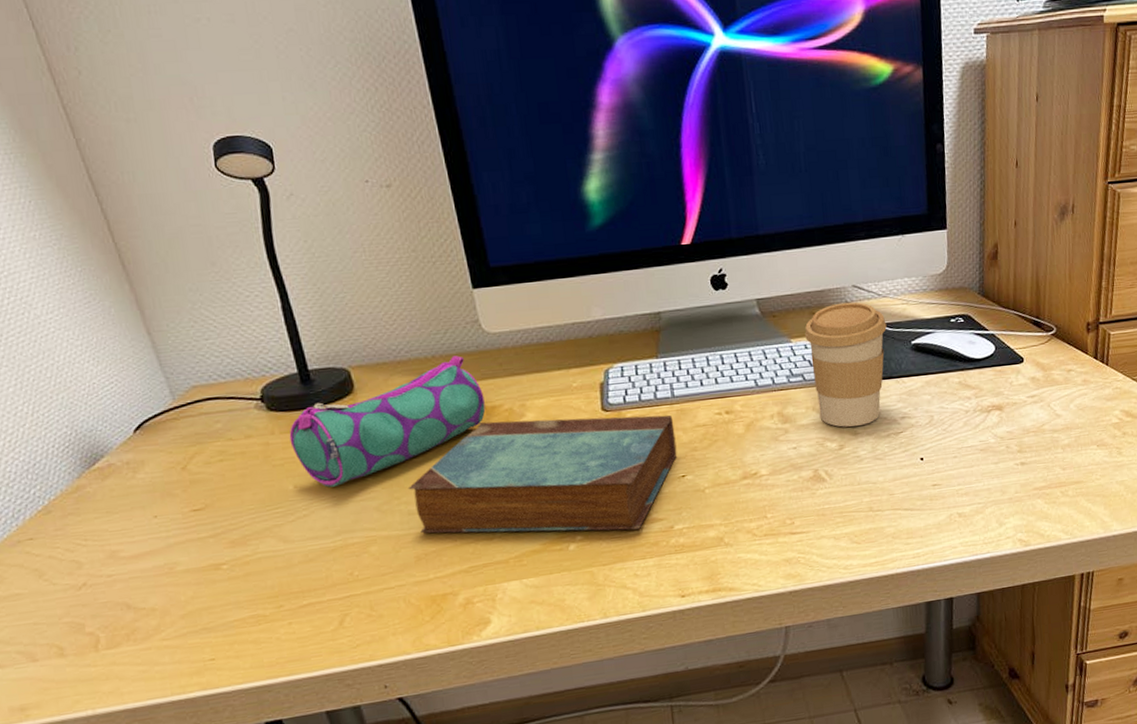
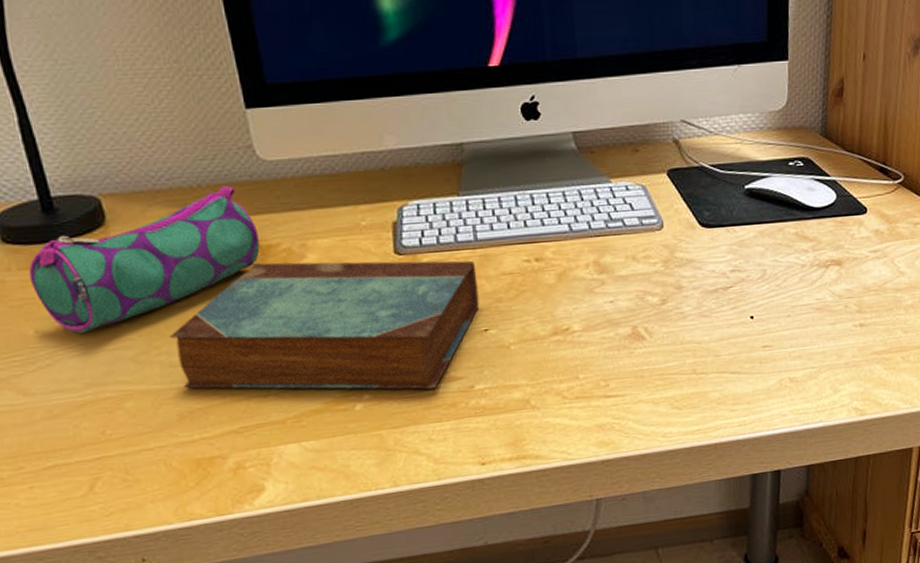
coffee cup: present [805,302,887,427] -> none [626,139,718,280]

